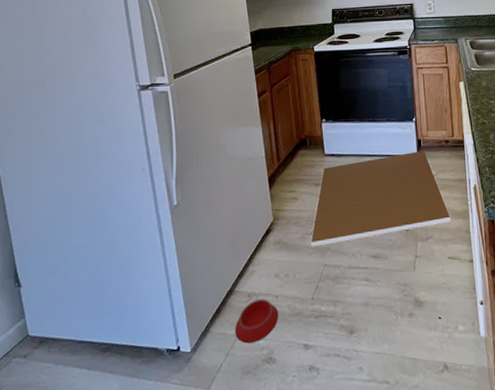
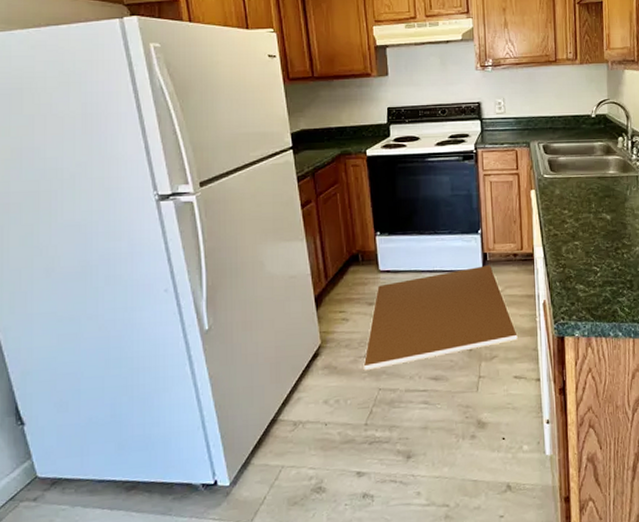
pet bowl: present [235,299,279,343] -> none [279,427,329,473]

